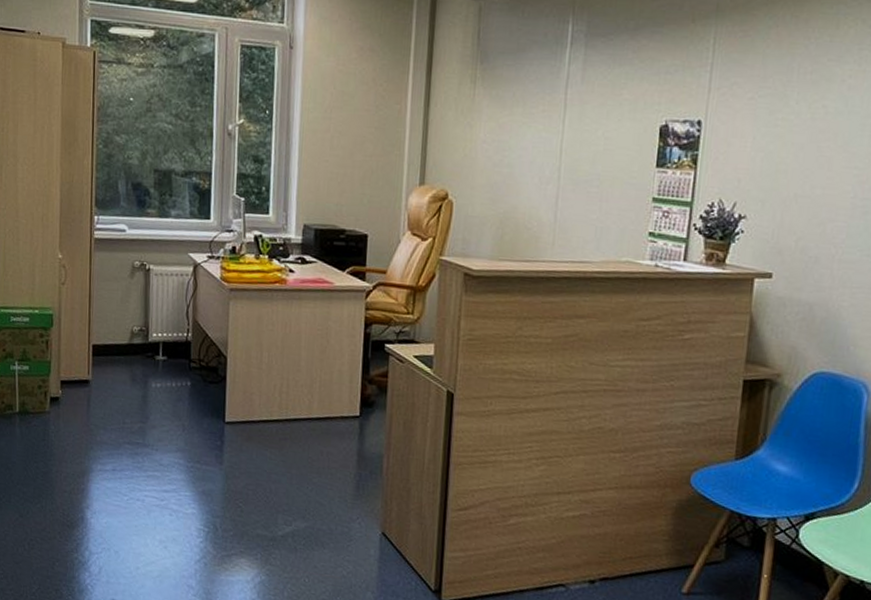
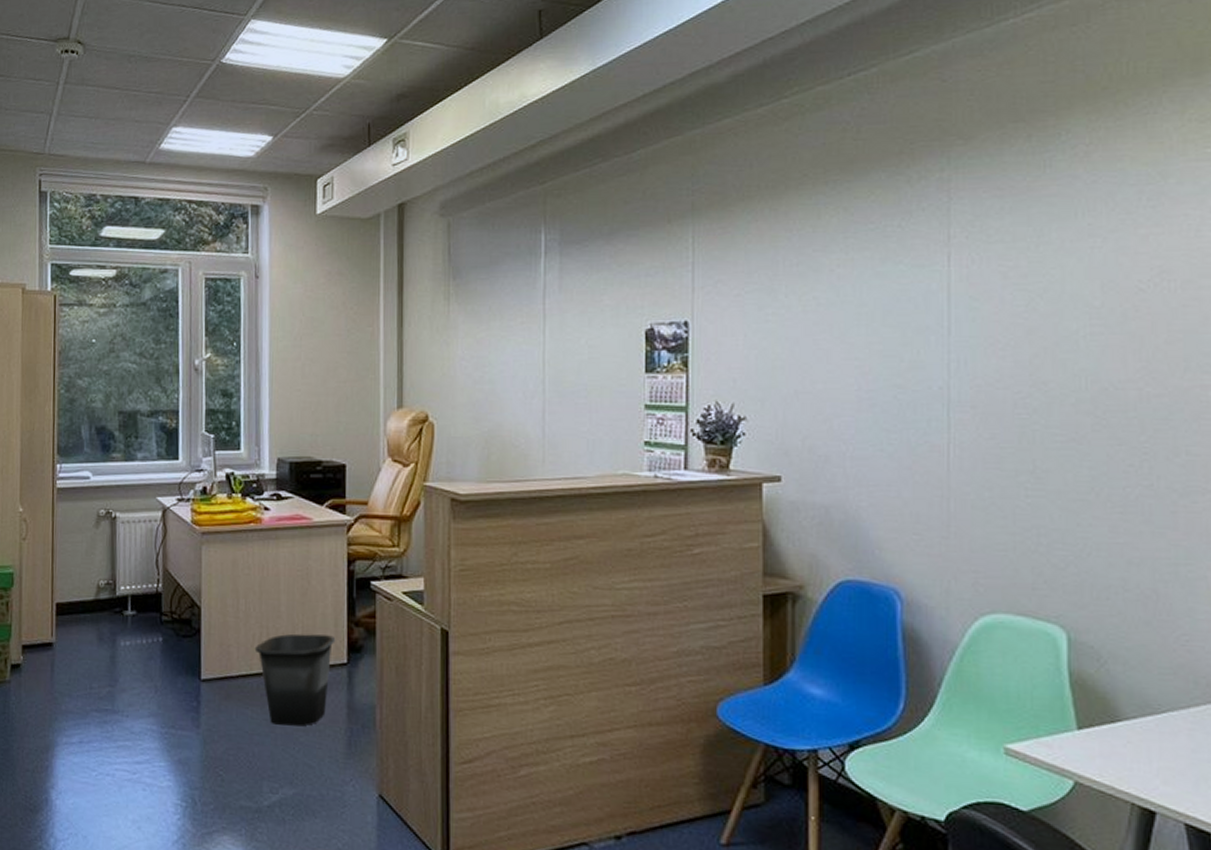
waste bin: none [275,386,350,469] -> present [254,633,336,726]

